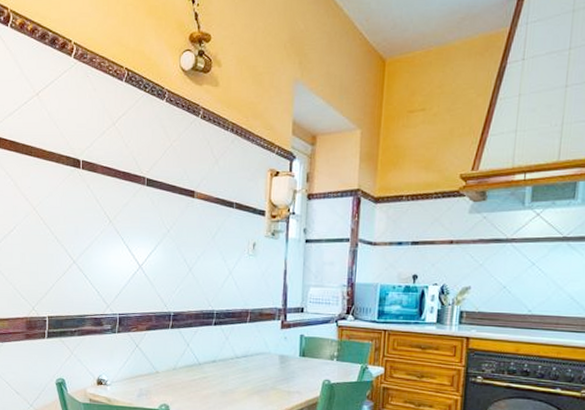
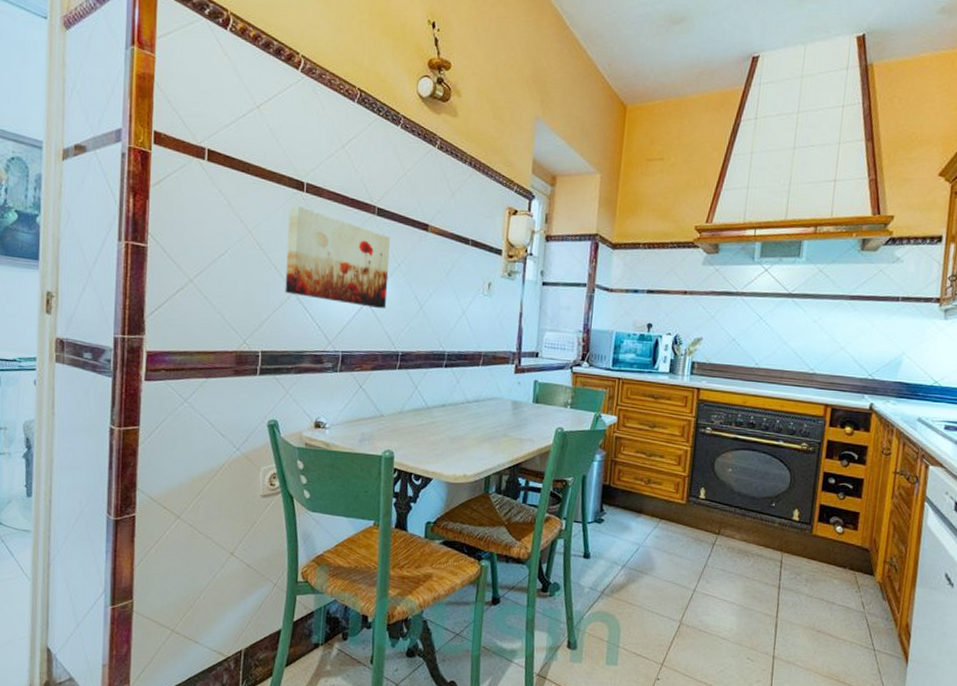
wall art: none [66,182,160,273] -> present [285,206,391,309]

